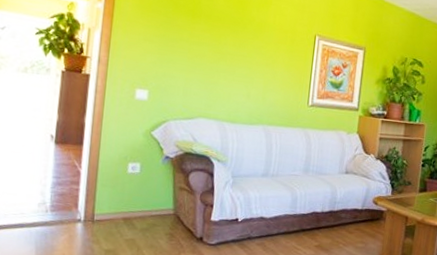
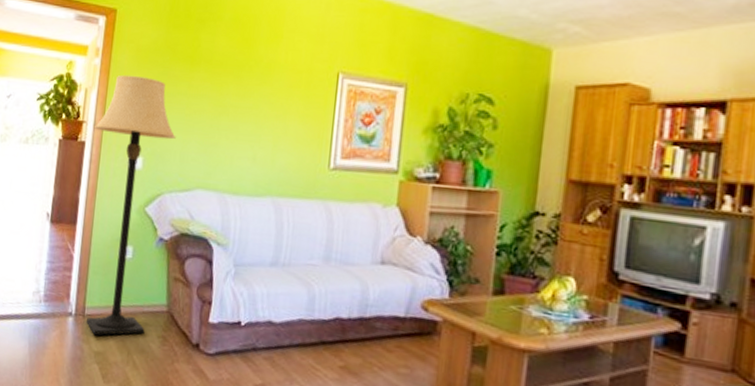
lamp: none [95,19,179,237] -> present [86,74,176,336]

